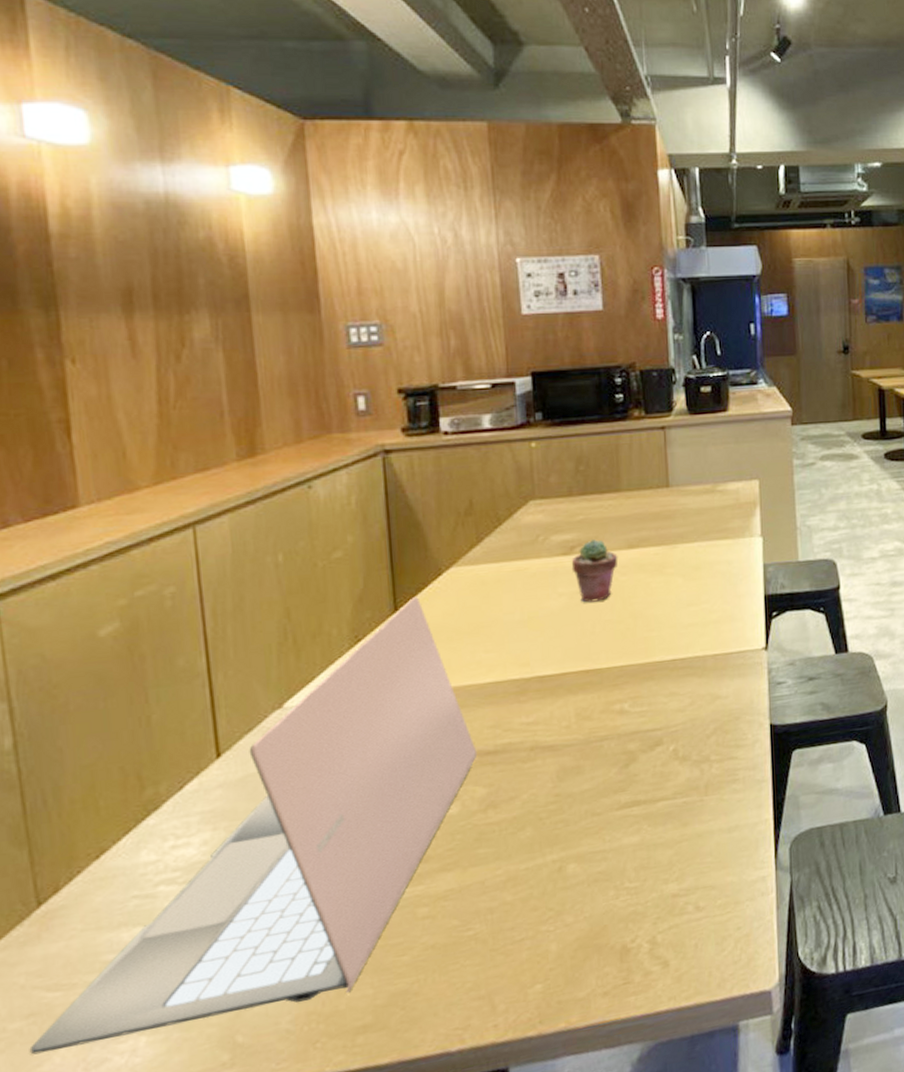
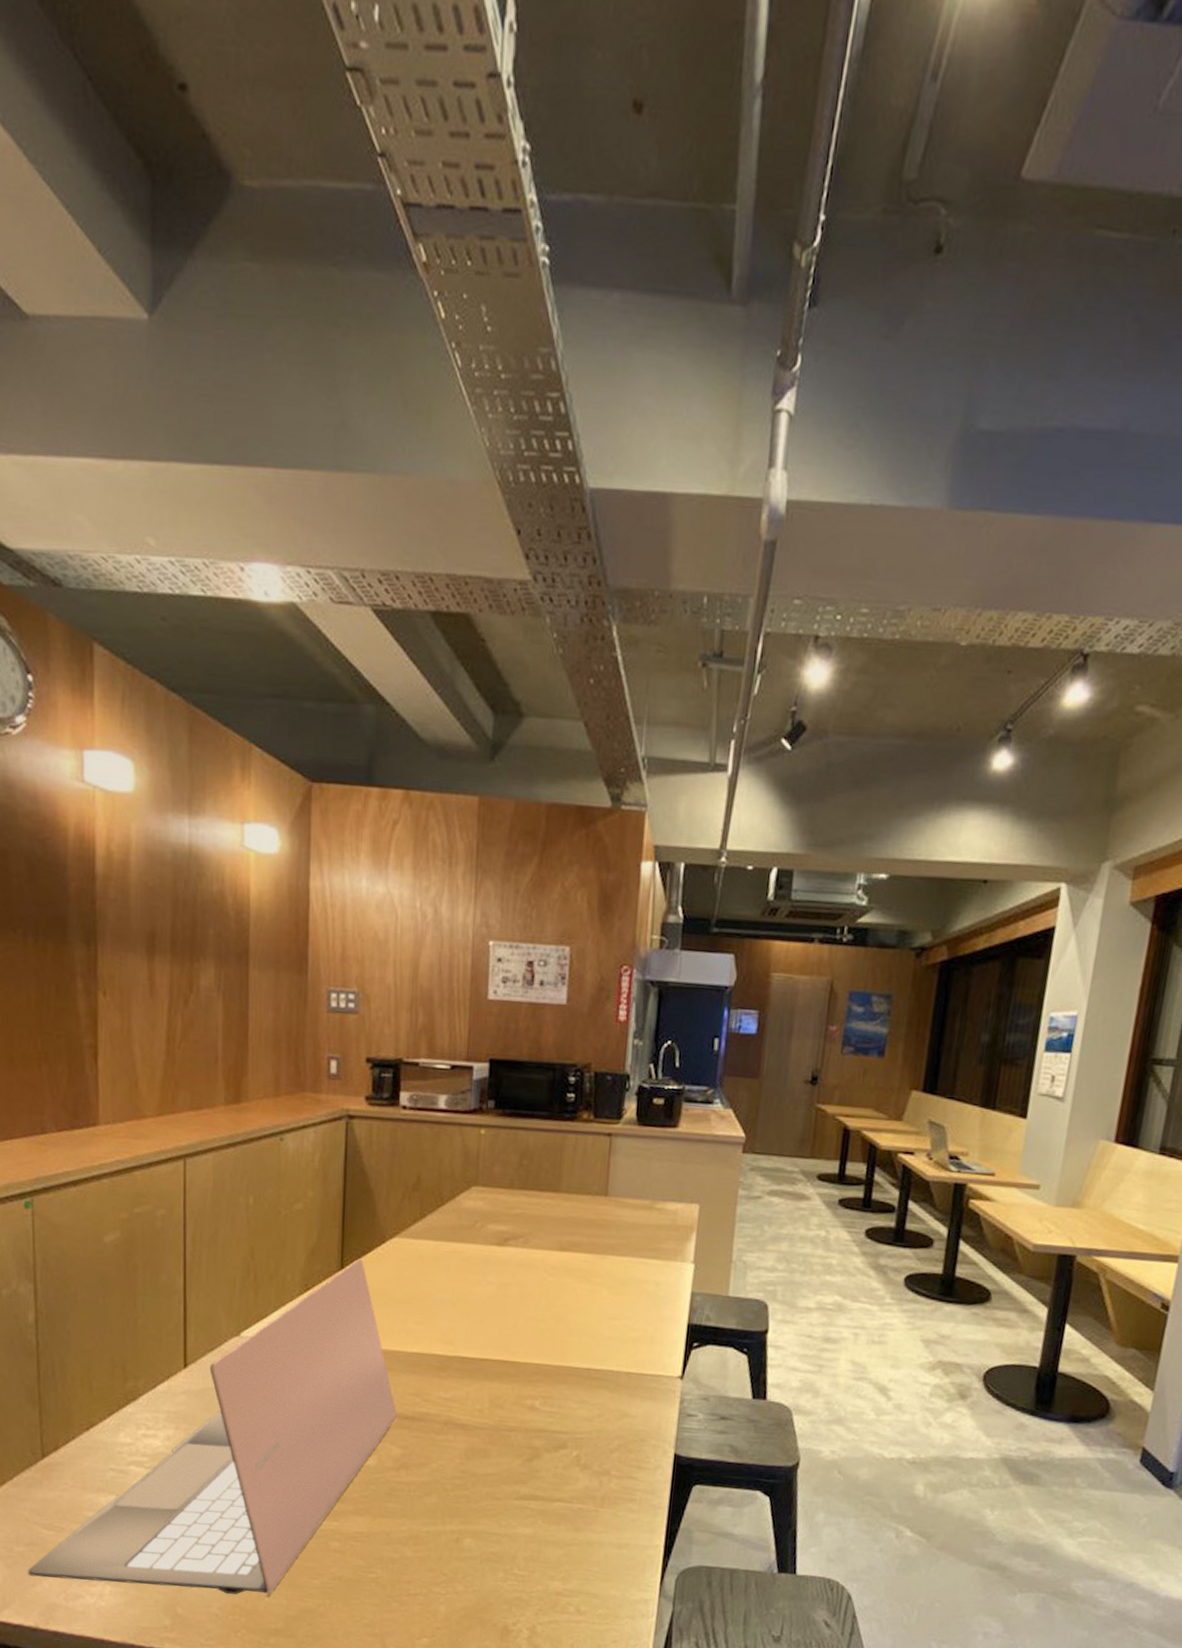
potted succulent: present [571,539,618,602] -> none [503,1235,549,1297]

